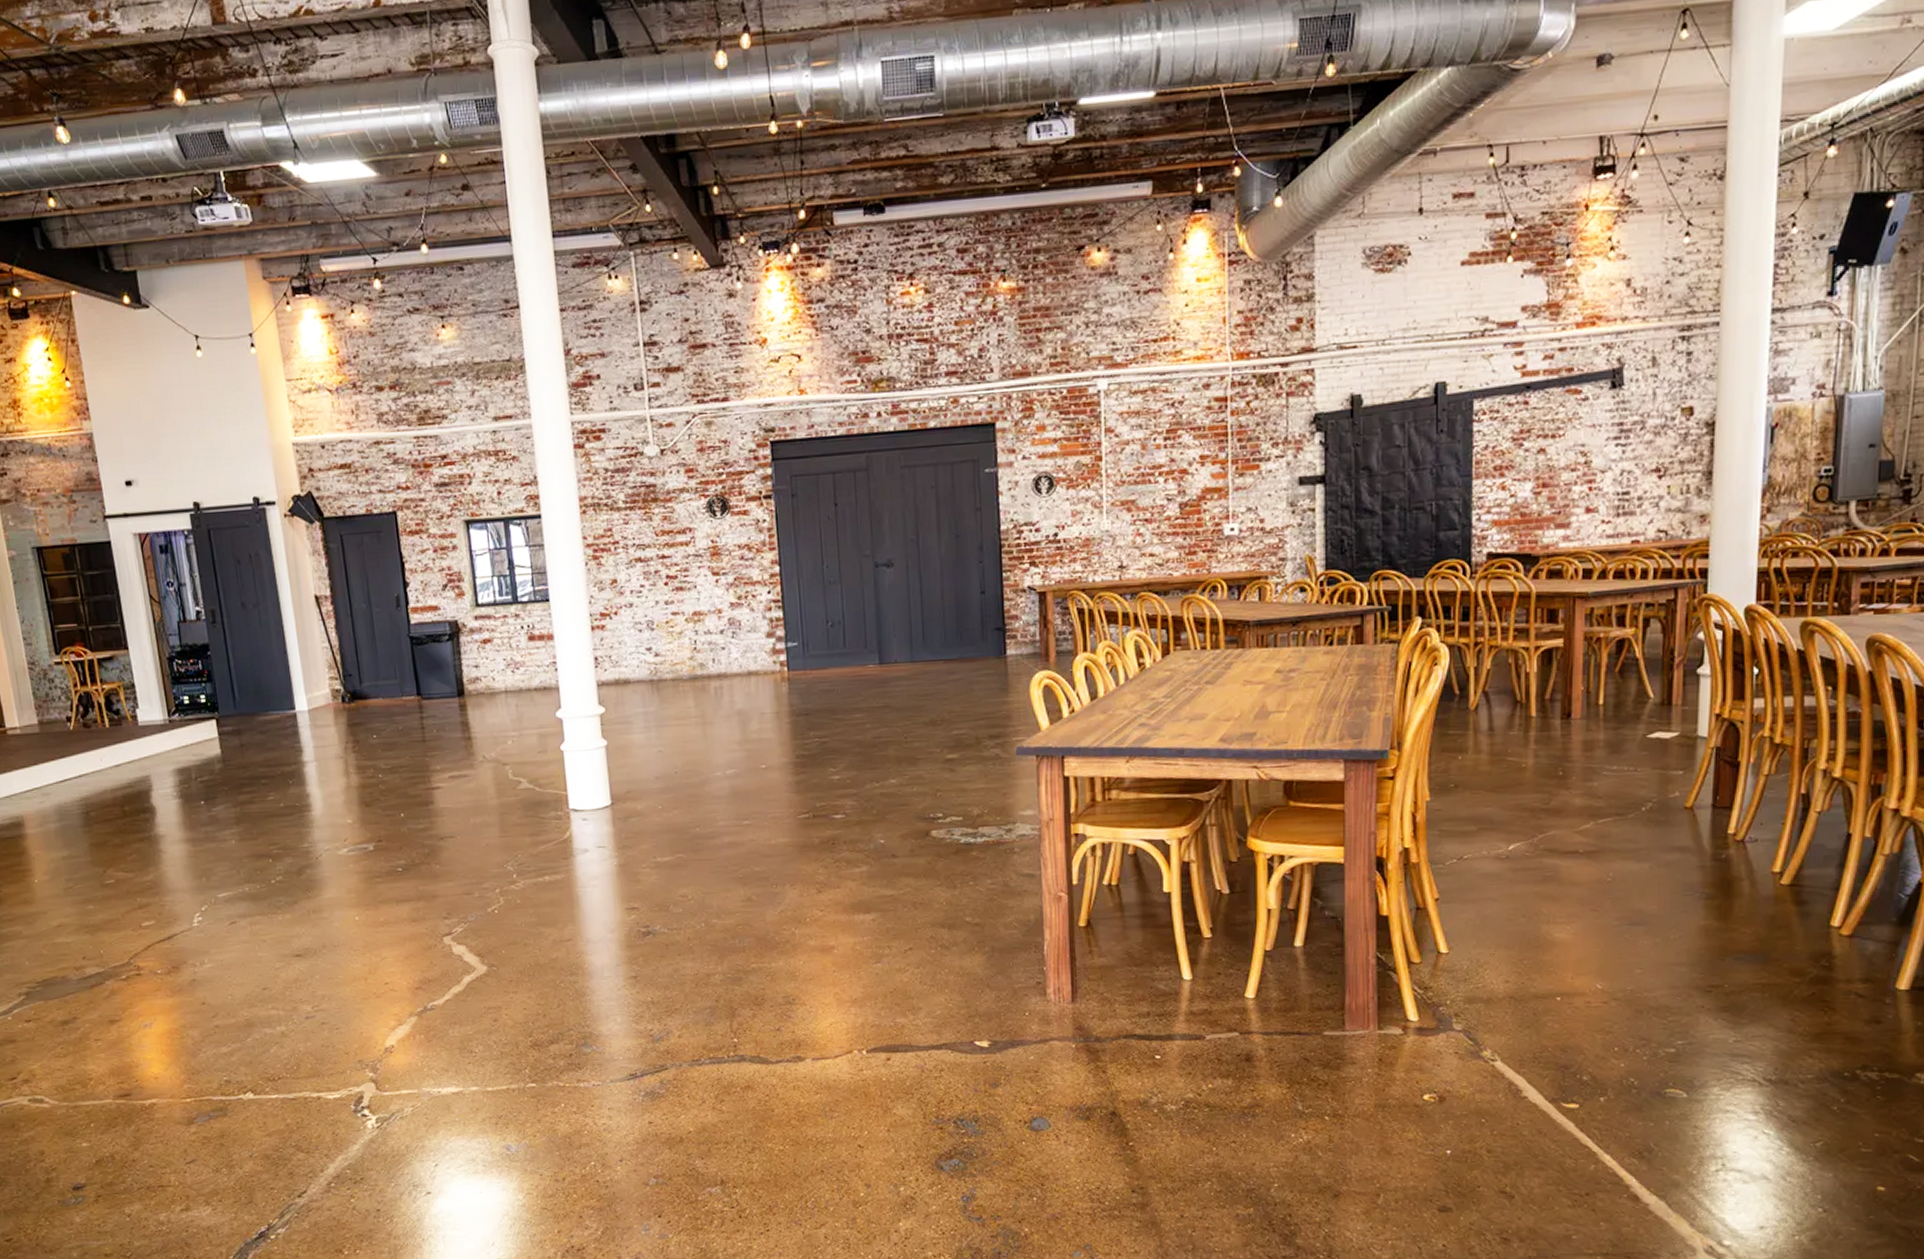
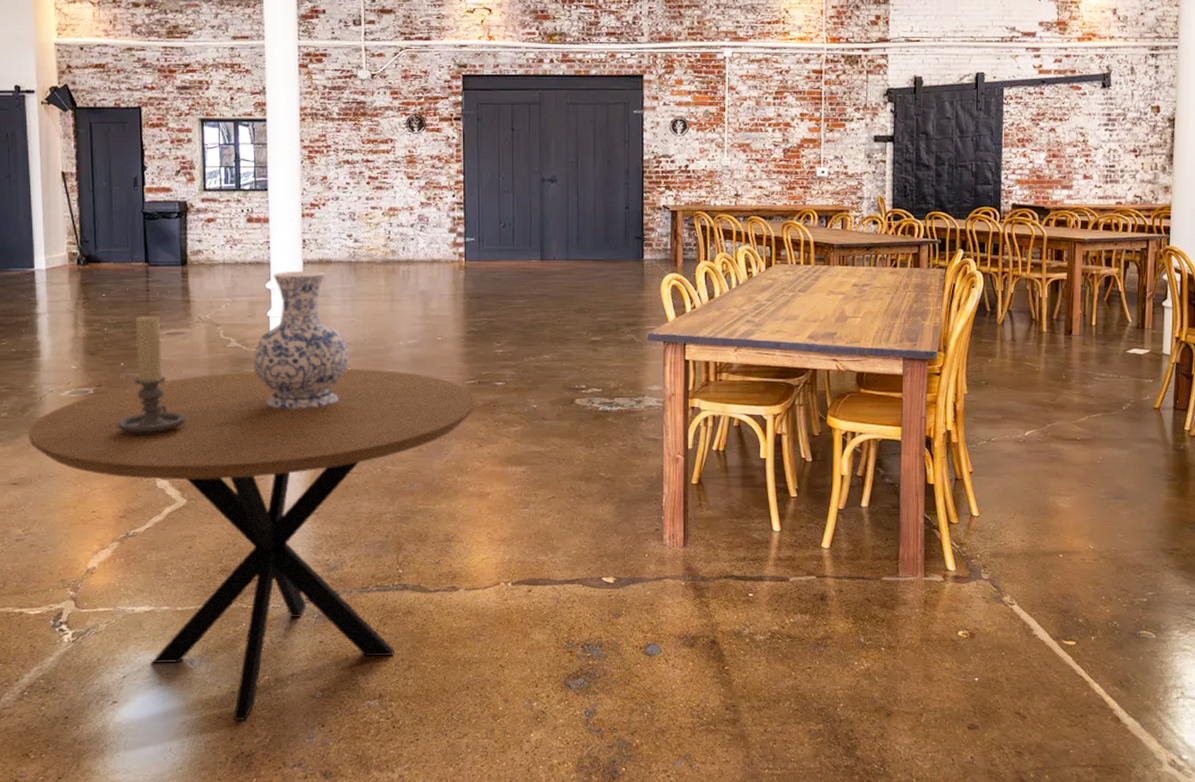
dining table: none [307,806,811,1211] -> present [28,368,475,720]
candle holder: none [402,756,479,896] -> present [117,314,186,435]
vase: none [549,693,660,858] -> present [253,270,350,409]

